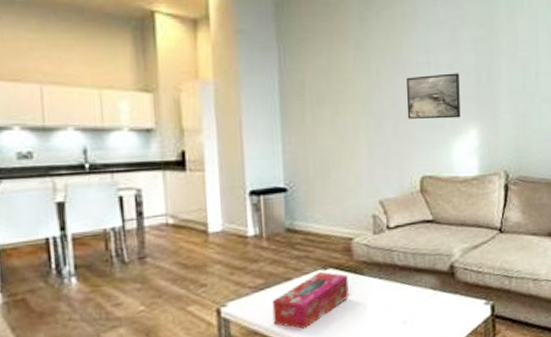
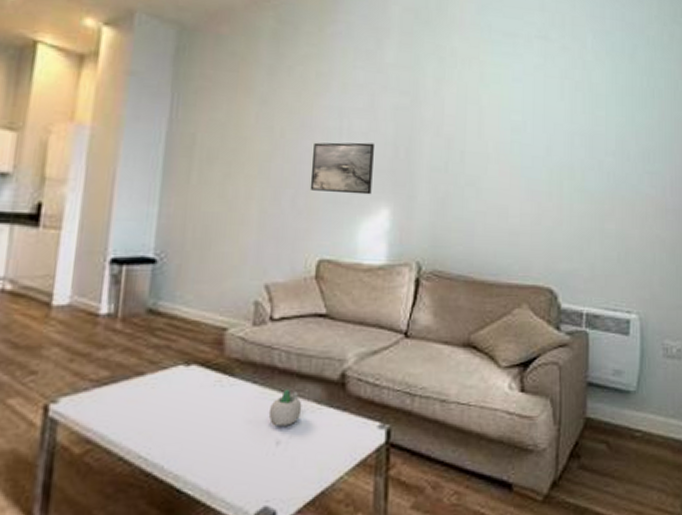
tissue box: present [272,271,349,329] -> none [112,367,215,441]
succulent planter: none [395,280,421,310] -> present [268,388,302,426]

